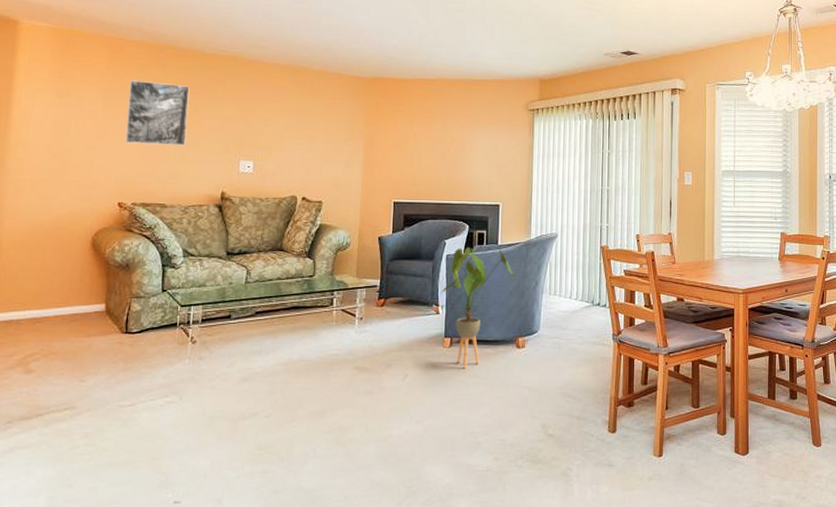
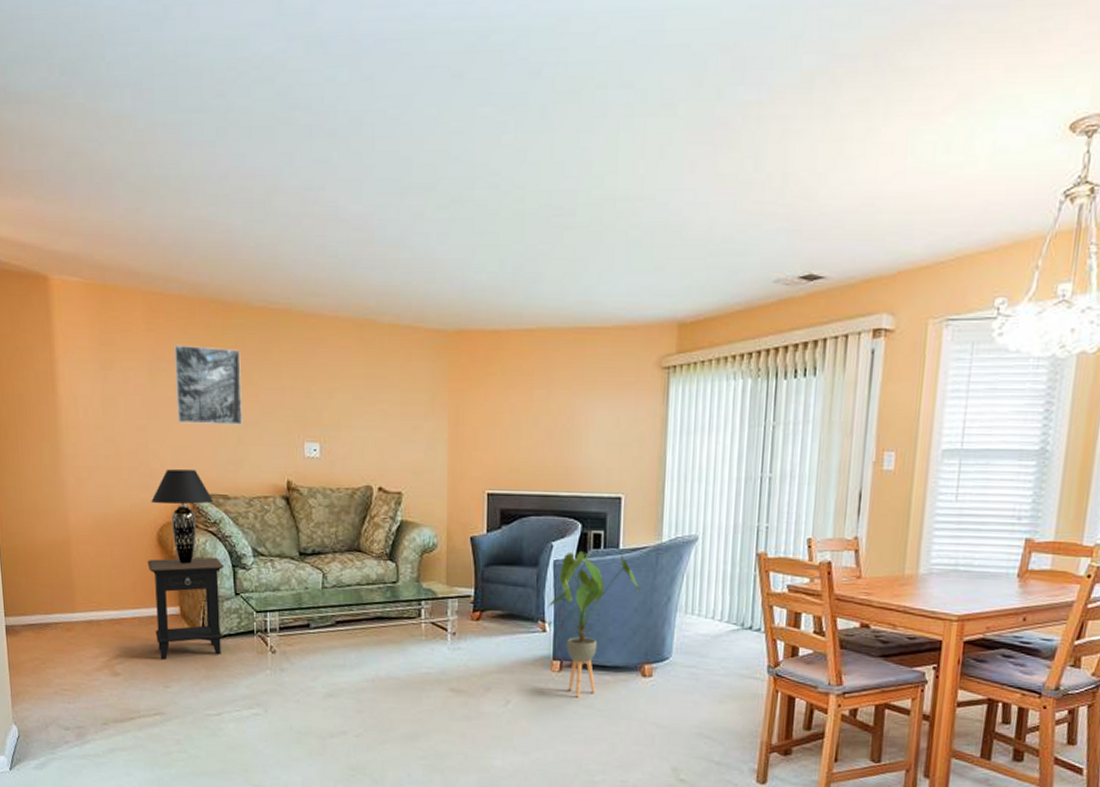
side table: none [76,258,155,356] -> present [147,557,225,660]
table lamp: none [90,182,152,265] -> present [151,469,214,564]

